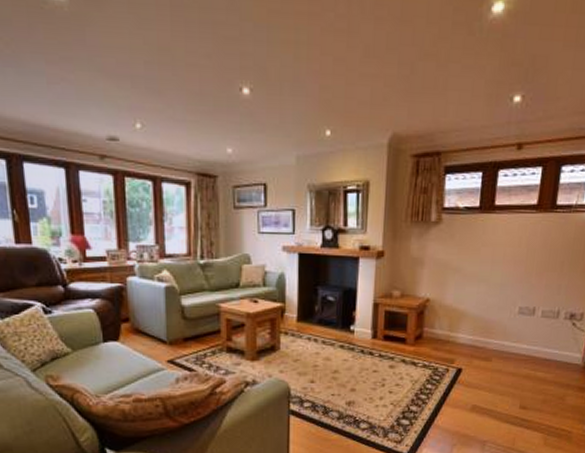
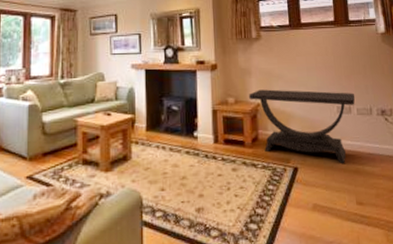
console table: none [418,283,544,367] -> present [249,89,356,163]

